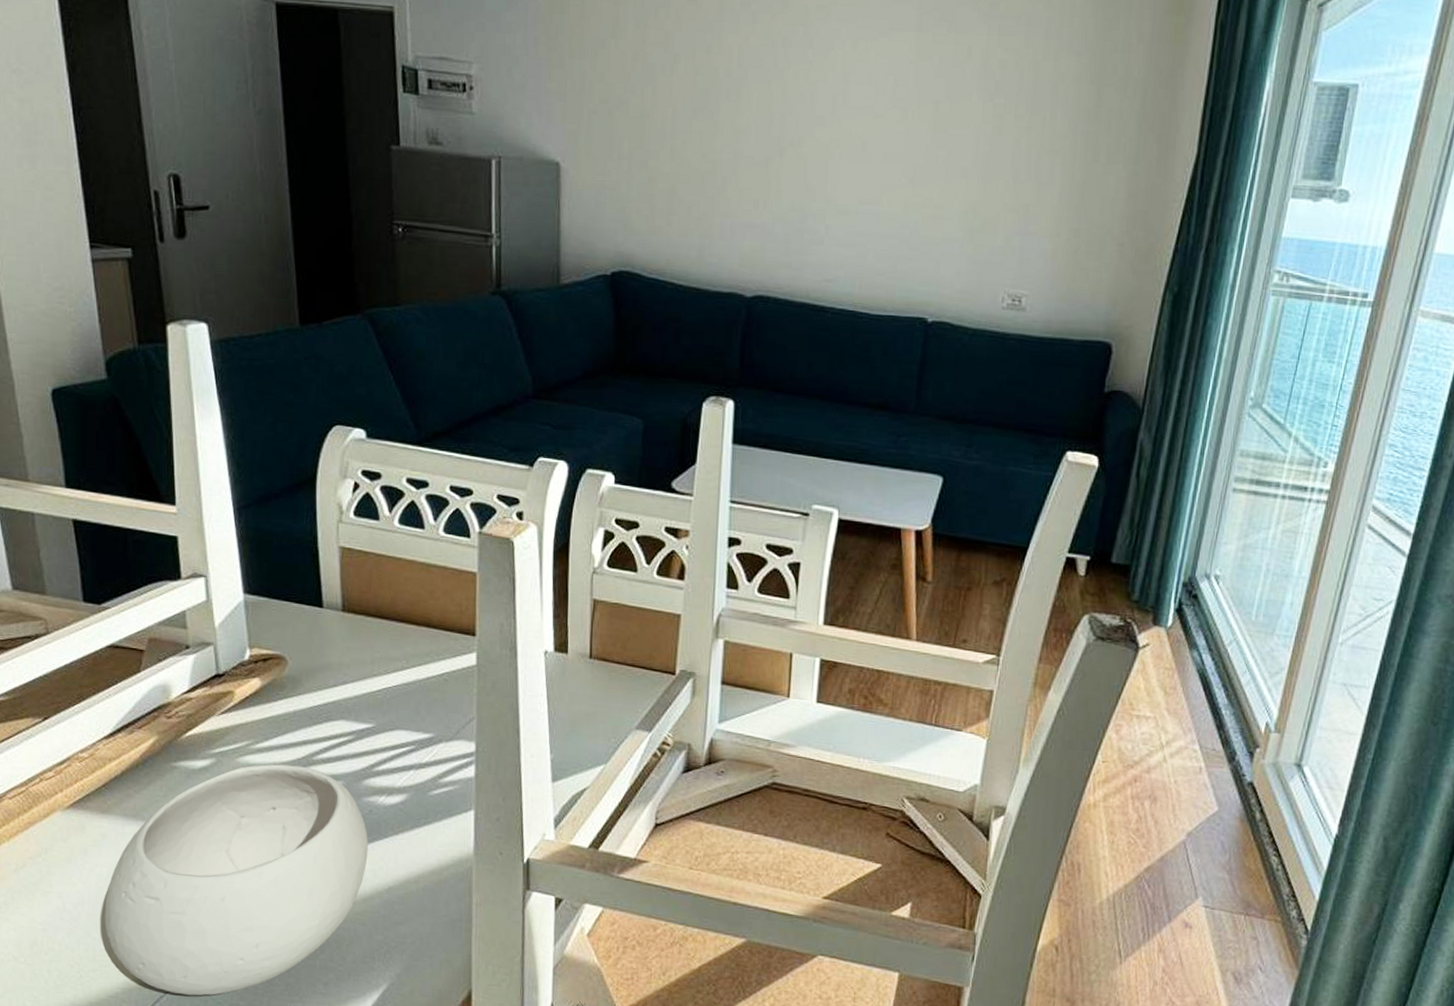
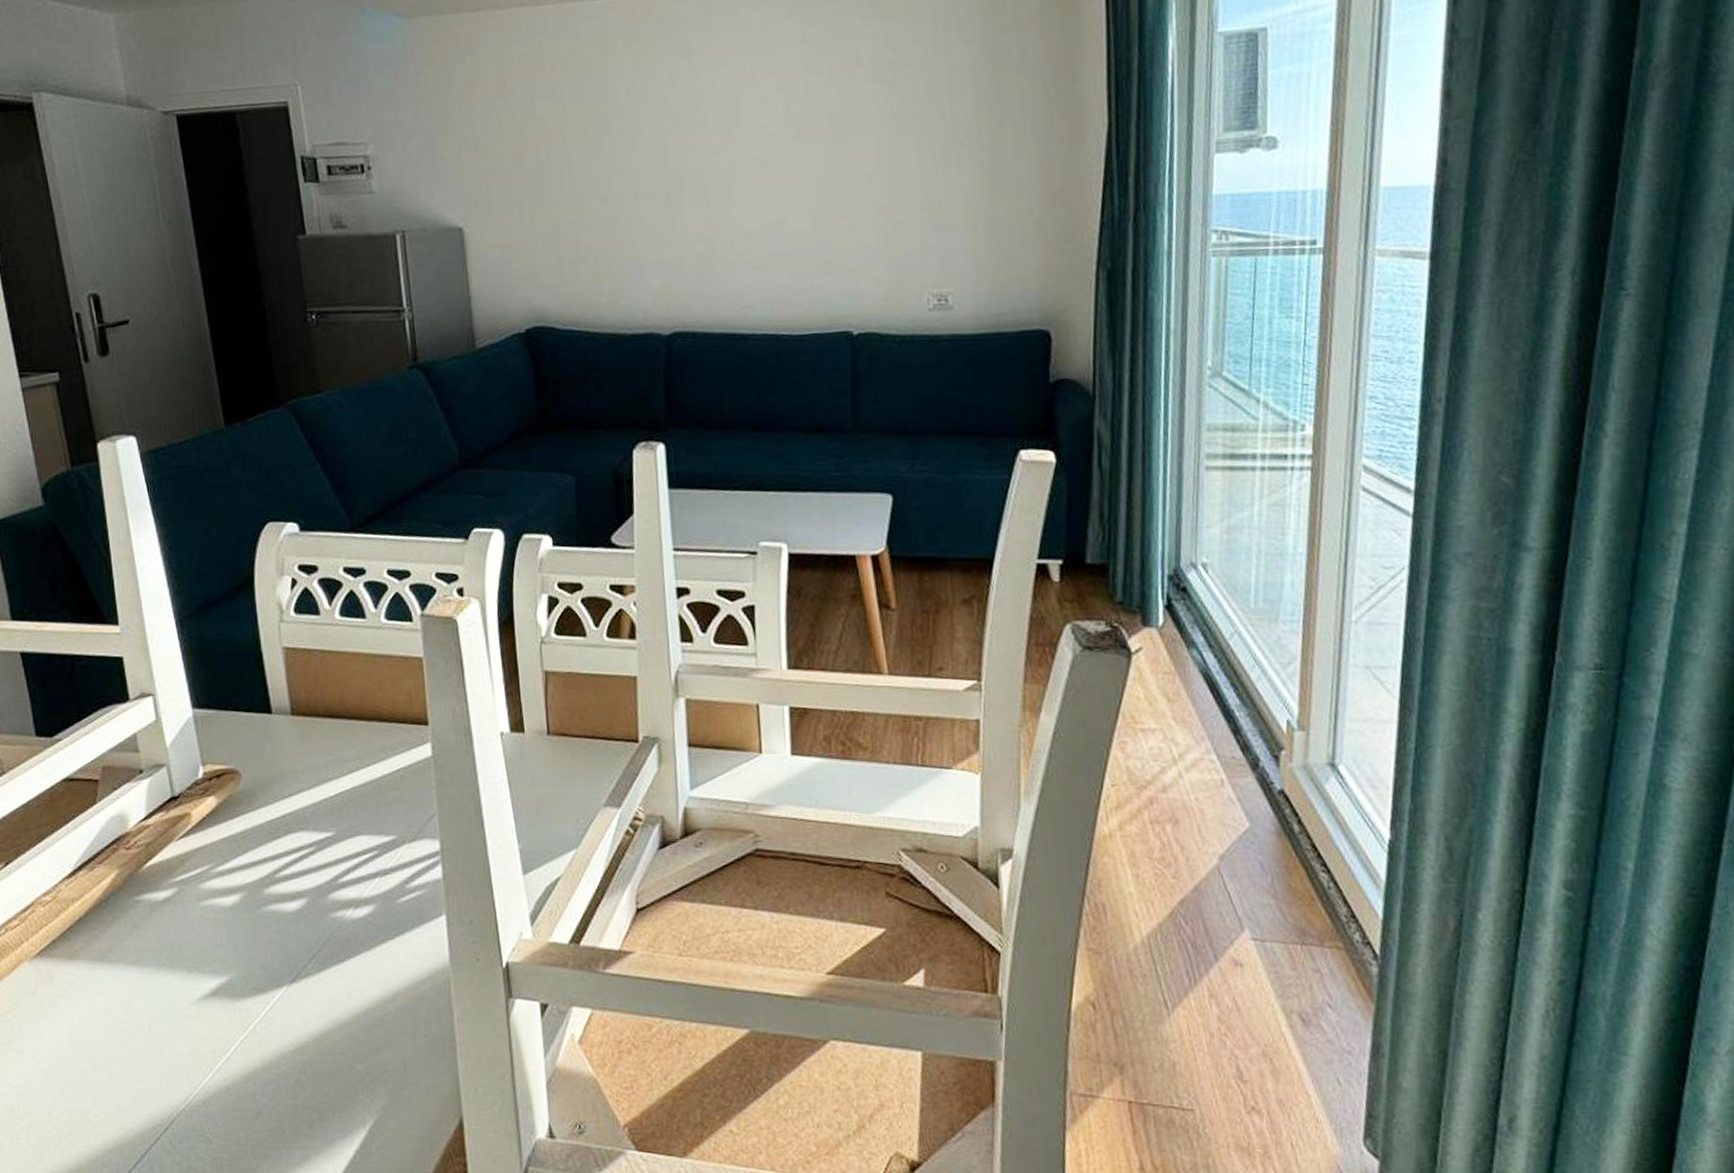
bowl: present [104,764,368,996] -> none [78,886,341,1152]

